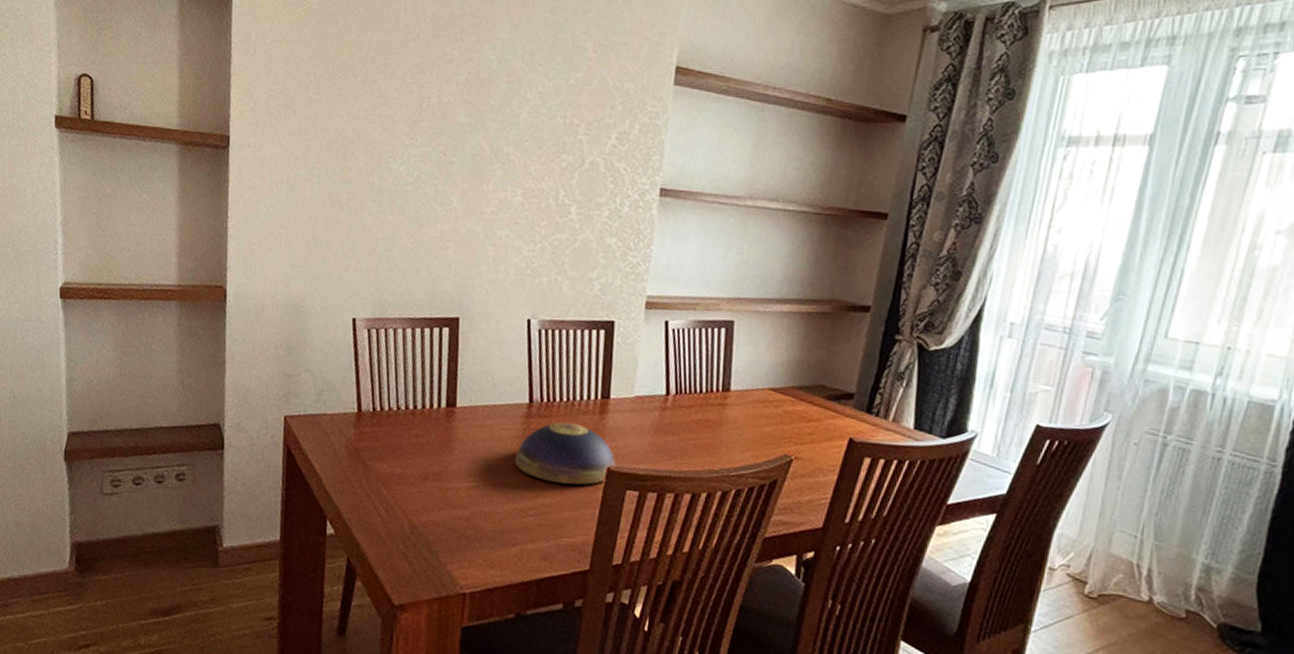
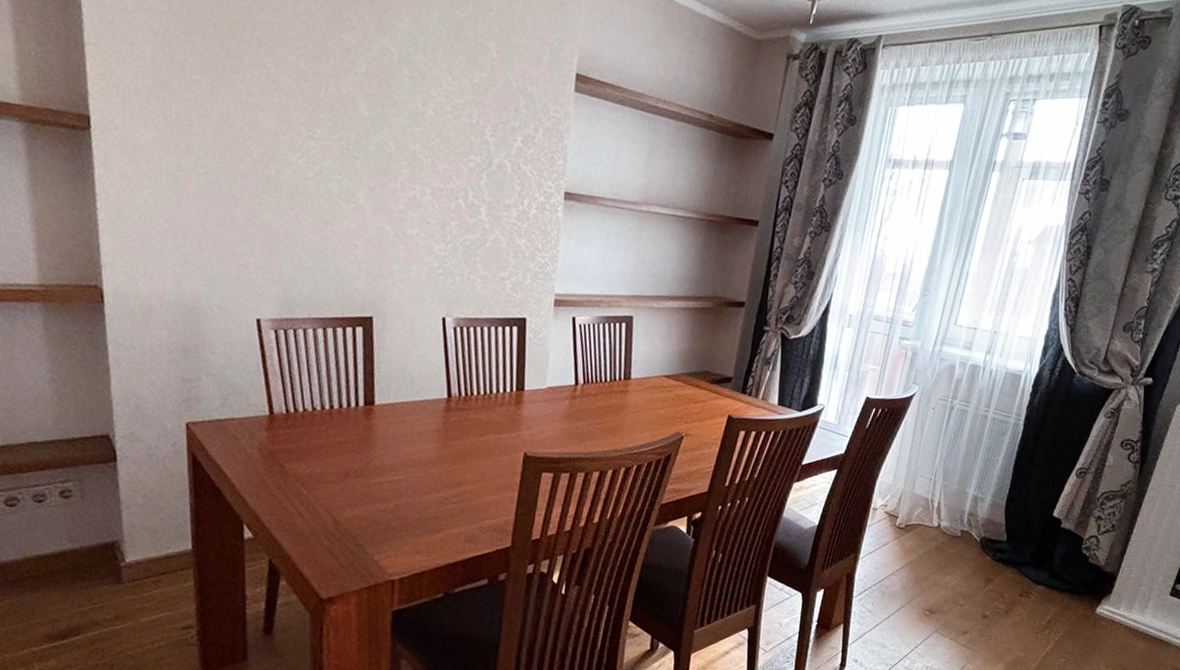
decorative bowl: present [514,422,616,485] -> none [436,414,532,471]

